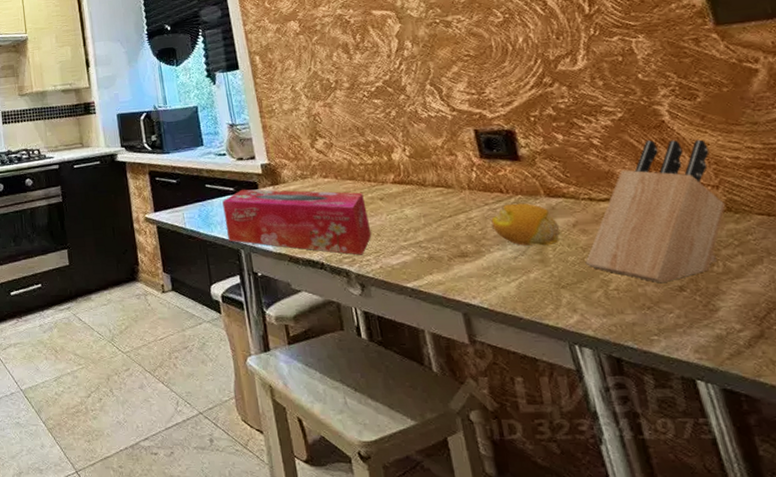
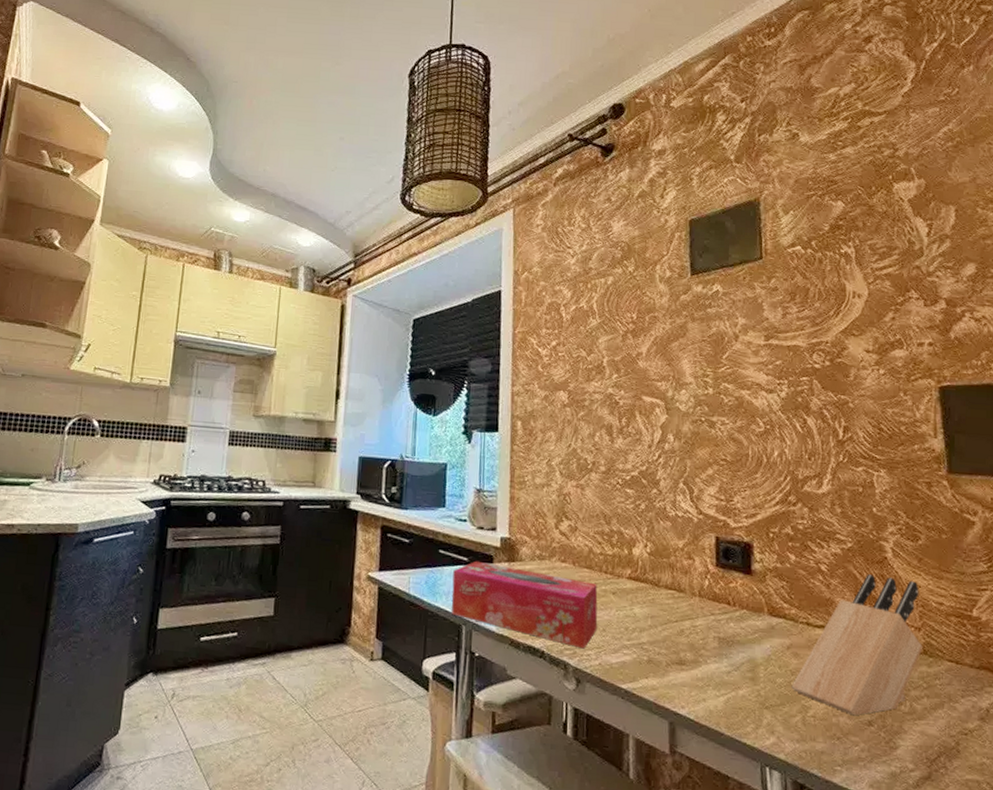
fruit: present [491,203,561,246] -> none [714,617,775,665]

